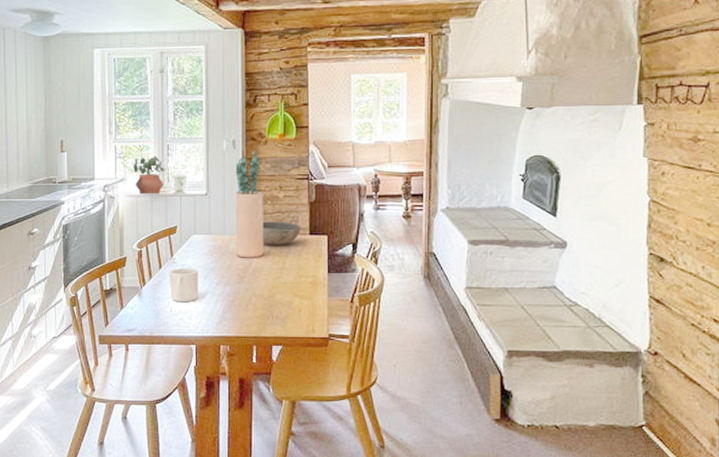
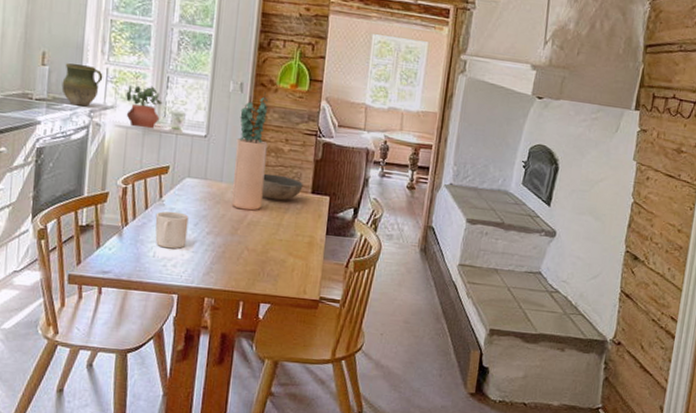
ceramic jug: none [79,146,112,183] -> present [61,63,103,107]

